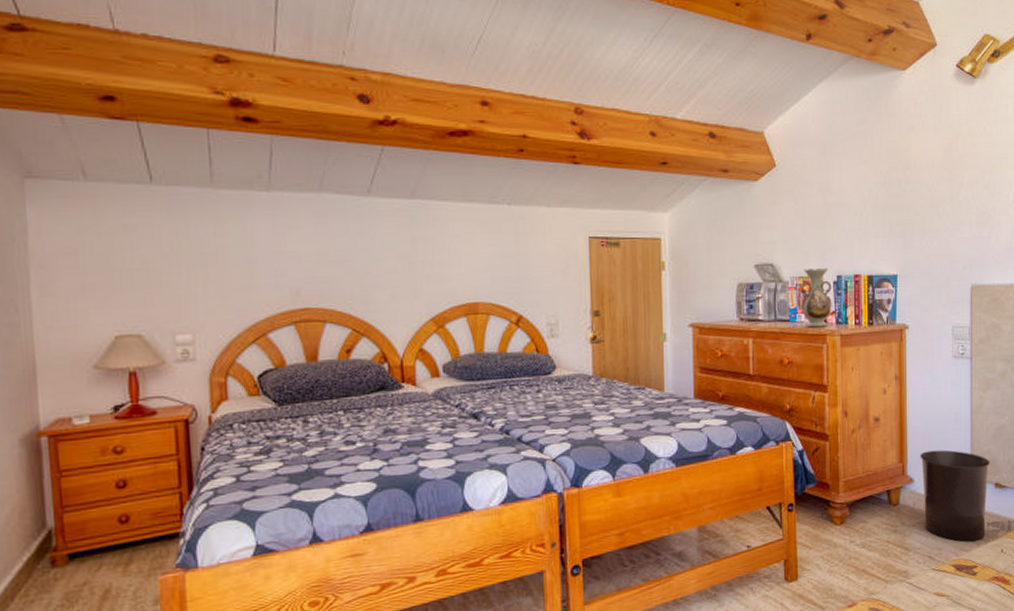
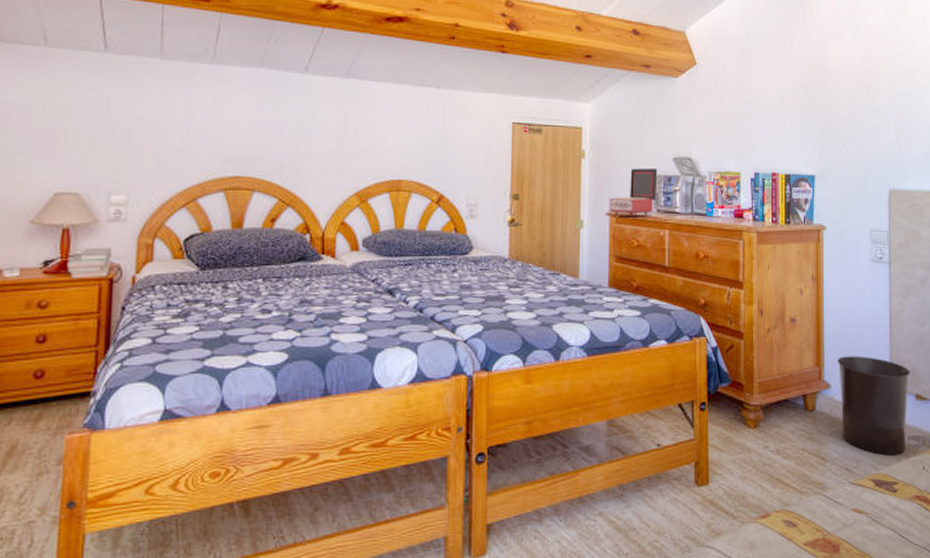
books: none [139,388,185,423] -> present [67,247,113,279]
jewelry box: none [691,277,740,328] -> present [609,168,658,218]
decorative vase: present [801,268,832,328] -> none [719,165,749,223]

